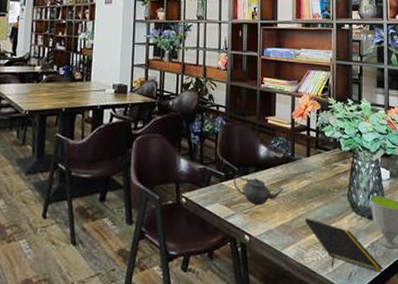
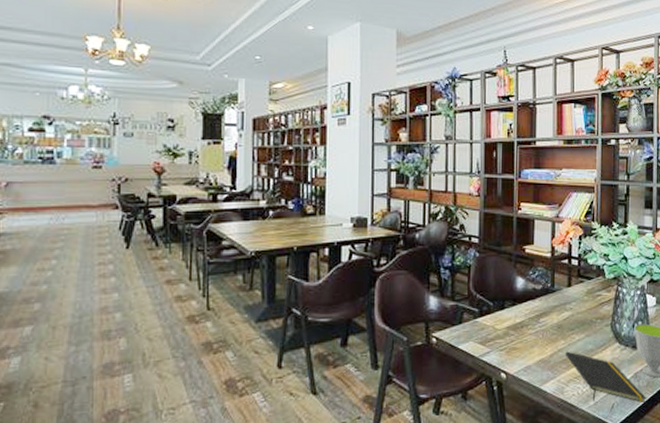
teapot: present [233,175,283,205] -> none [488,310,542,341]

